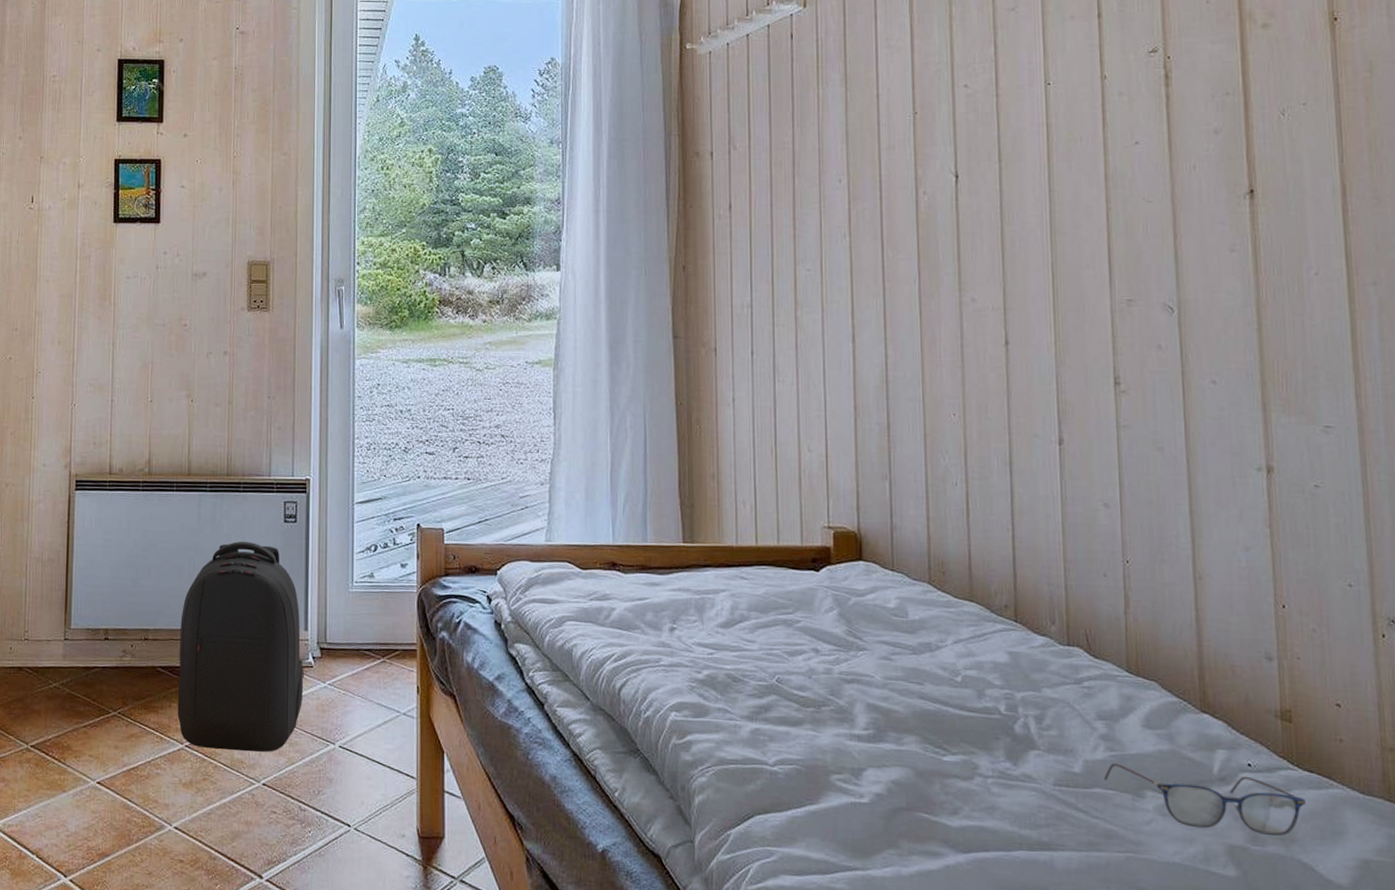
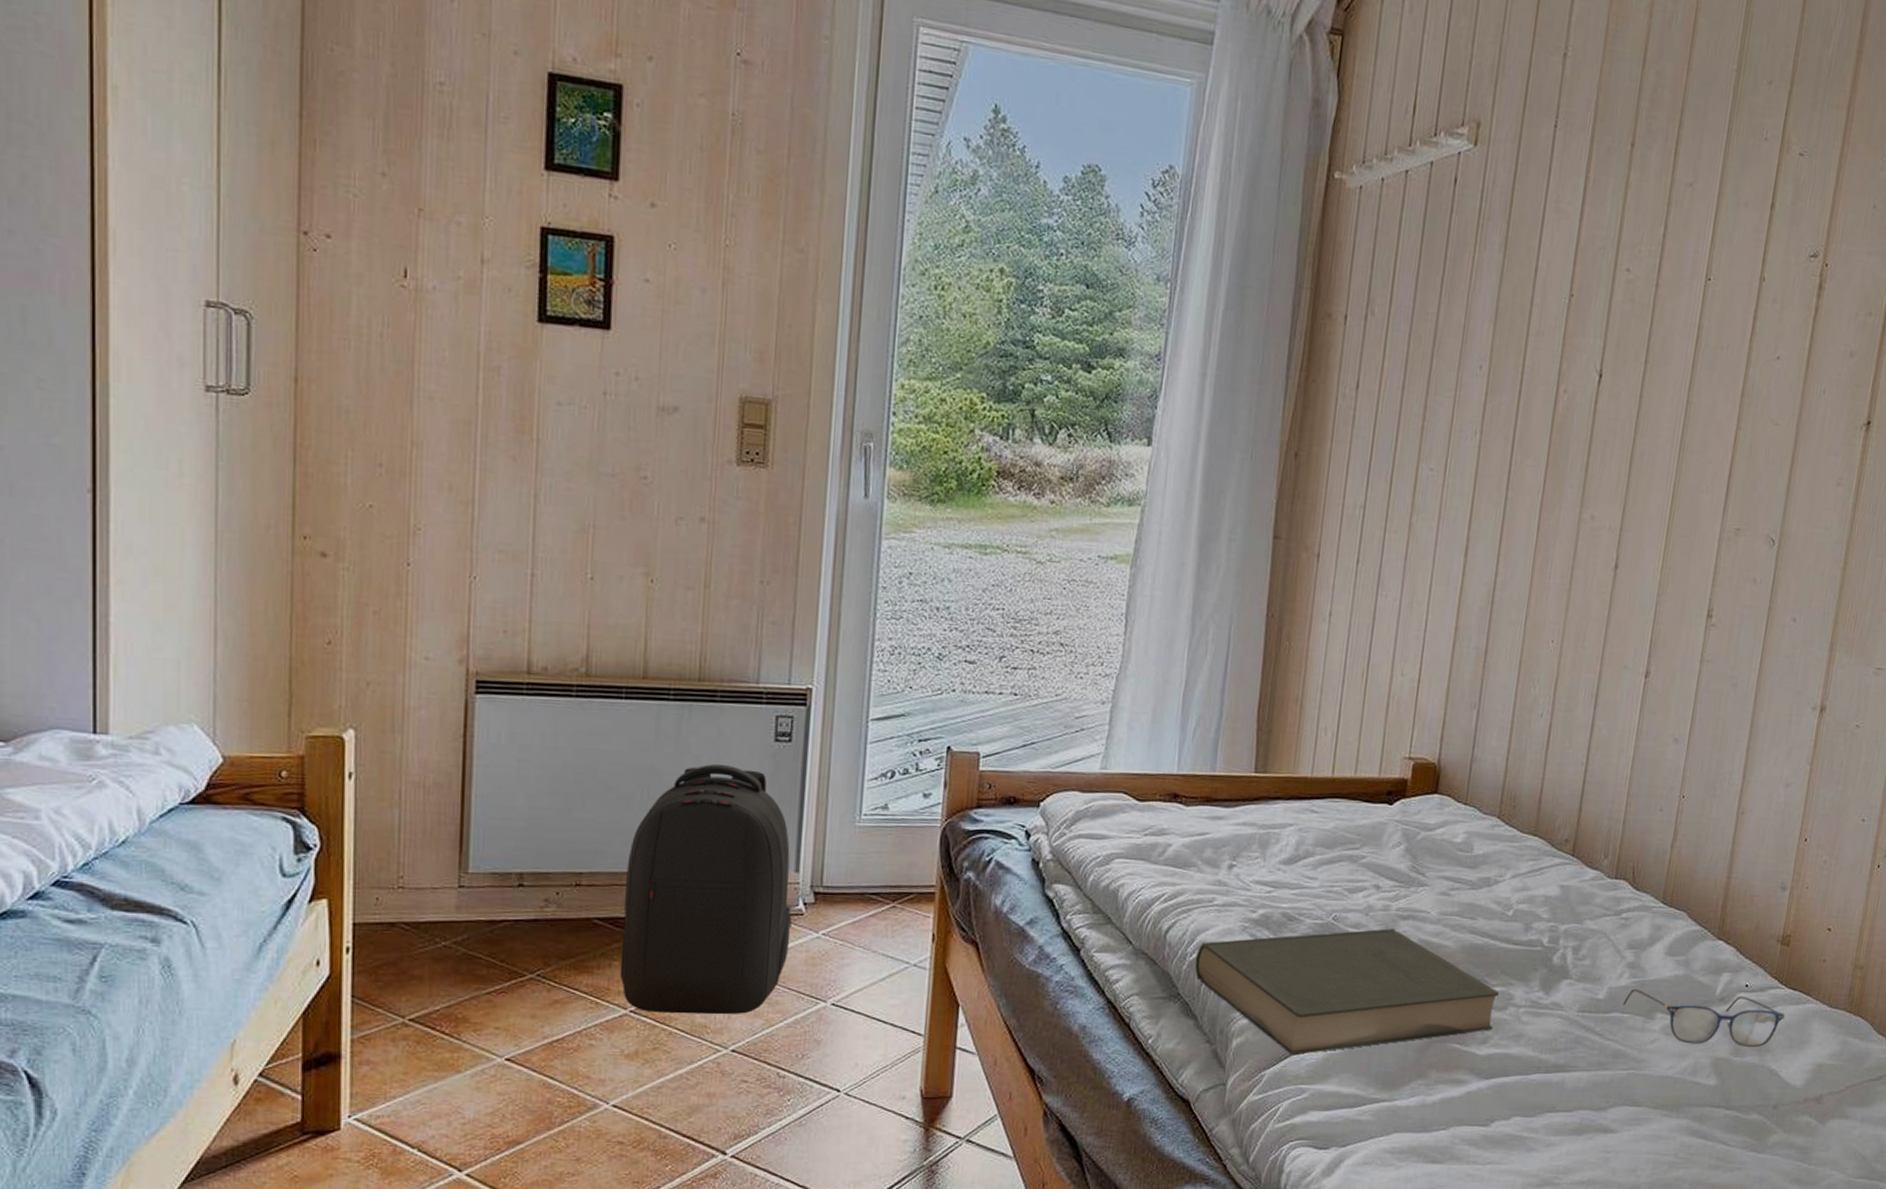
book: none [649,691,963,816] -> present [1194,928,1500,1055]

